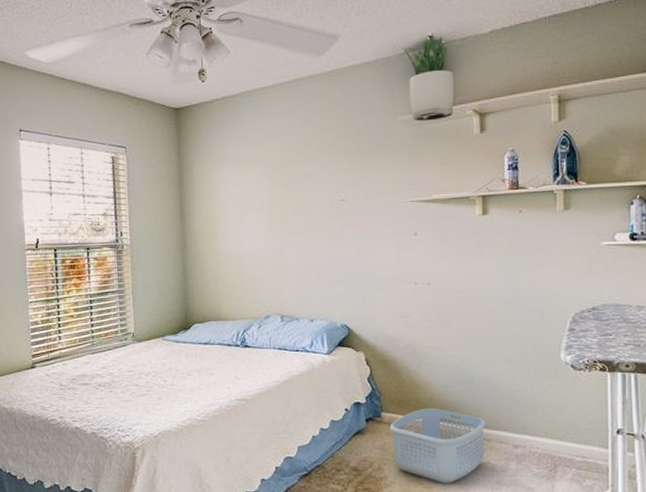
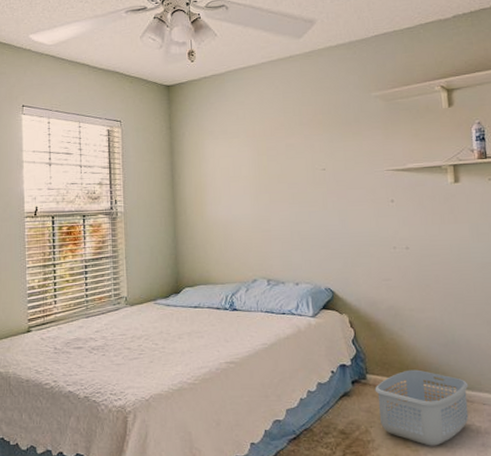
planter: present [403,33,455,121] -> none [374,18,424,97]

